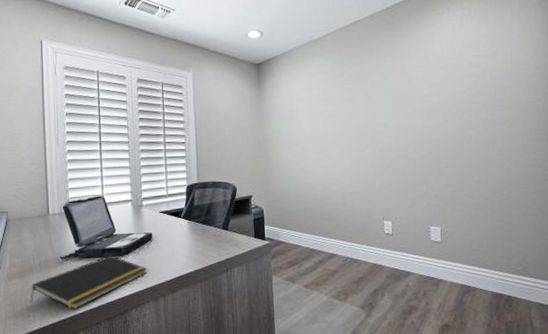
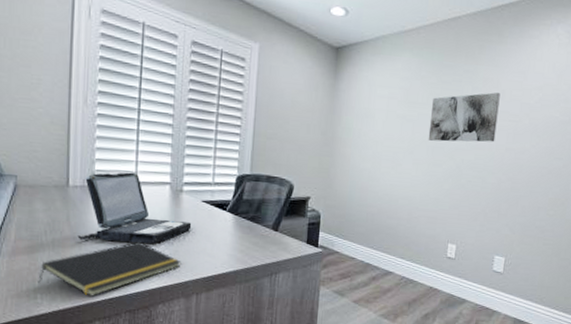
wall art: none [347,79,410,130] -> present [428,92,500,142]

